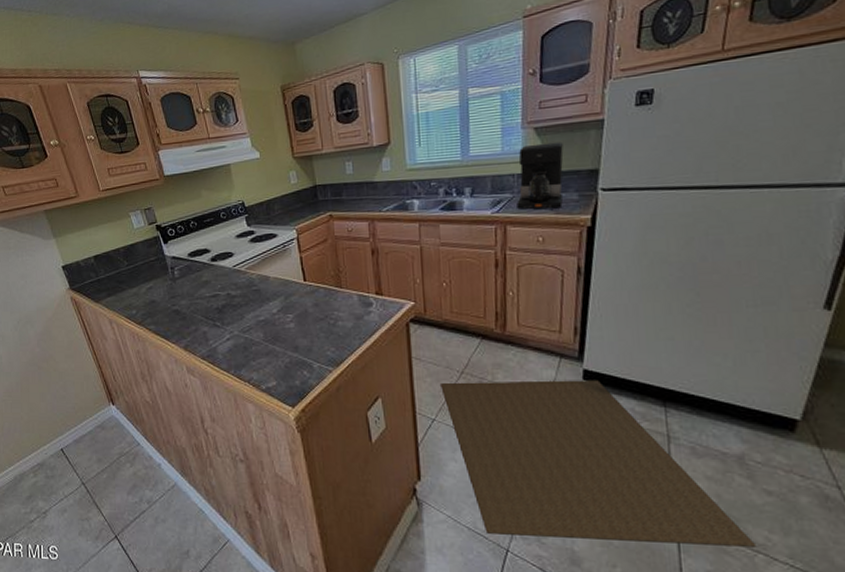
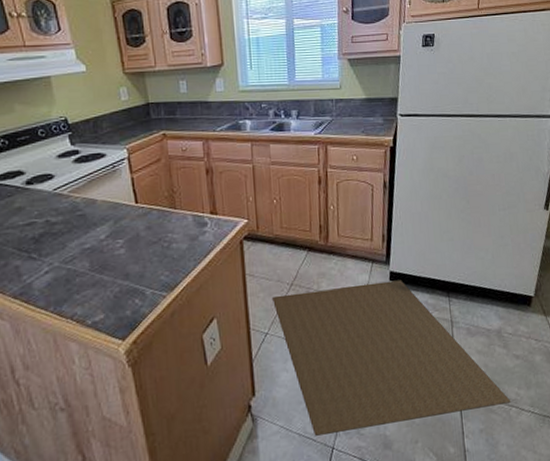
coffee maker: present [517,142,564,211] -> none [335,73,372,132]

